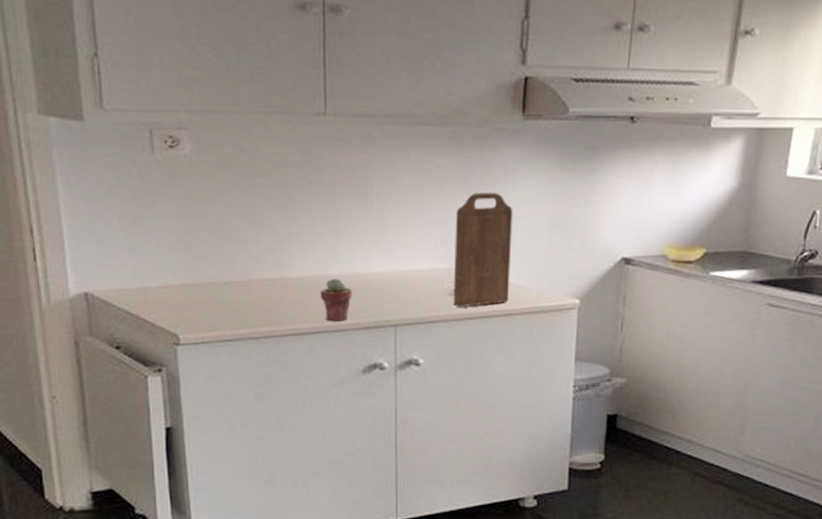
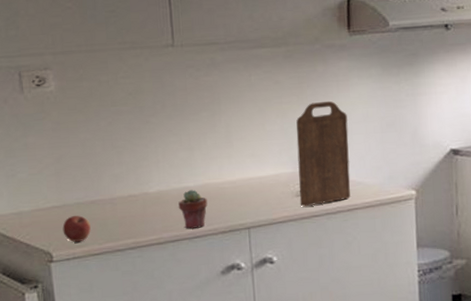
apple: none [191,297,223,325] -> present [62,215,91,242]

